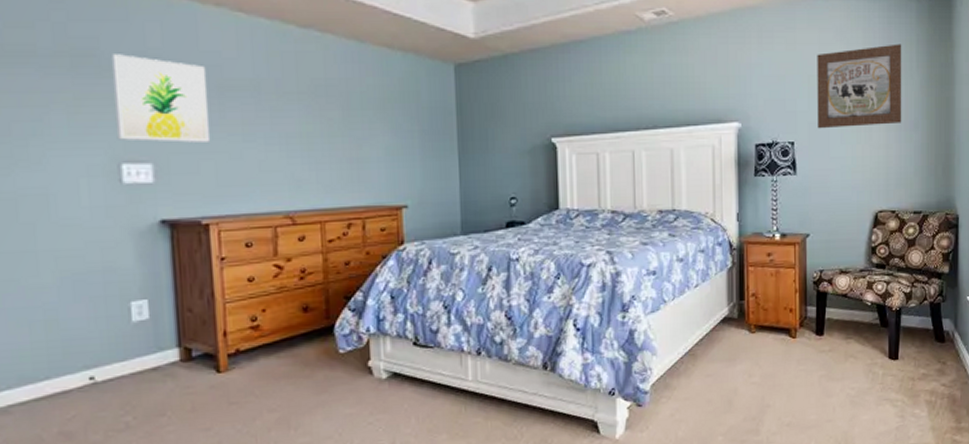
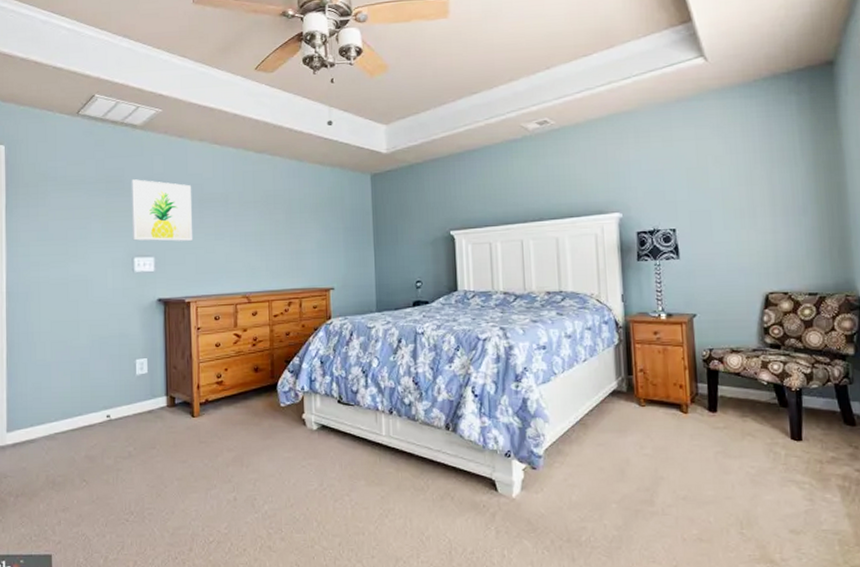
wall art: present [817,44,902,129] -> none [694,134,789,217]

